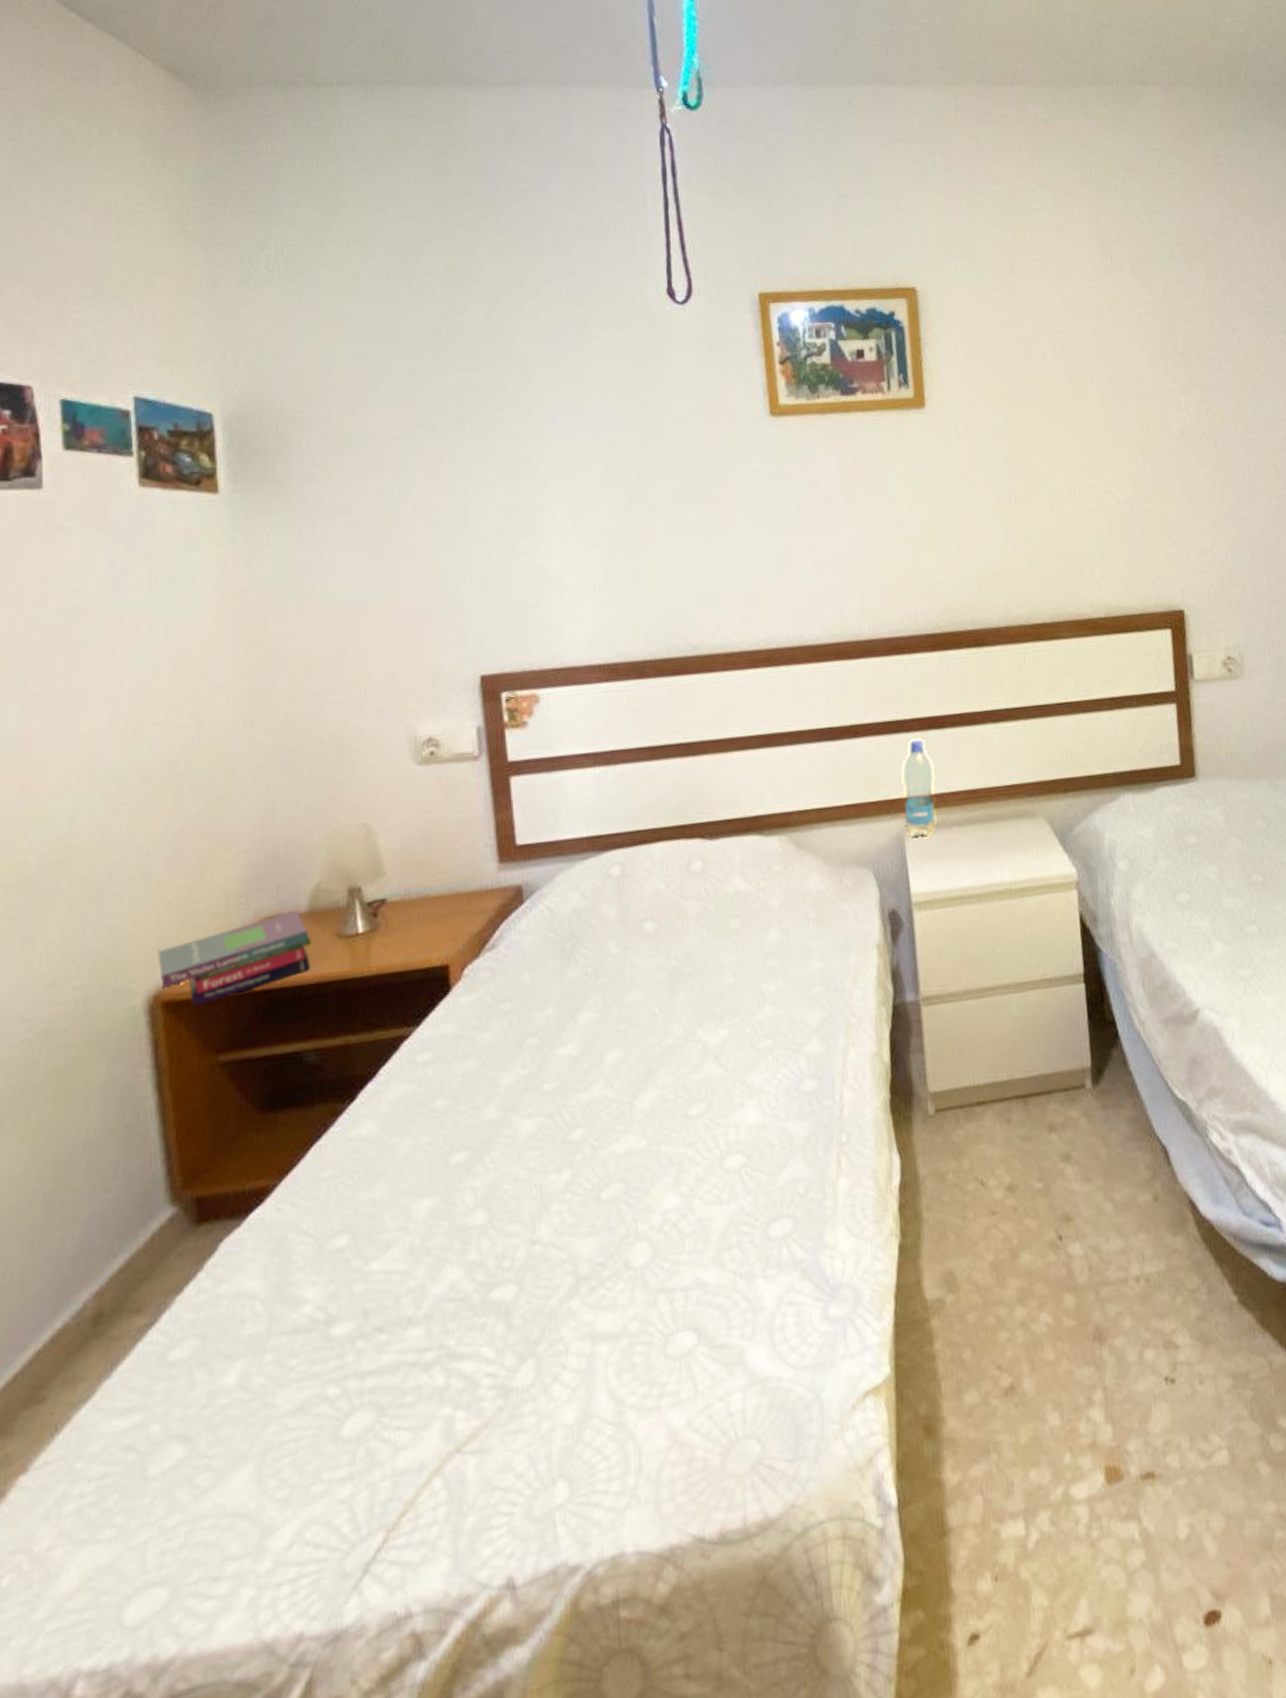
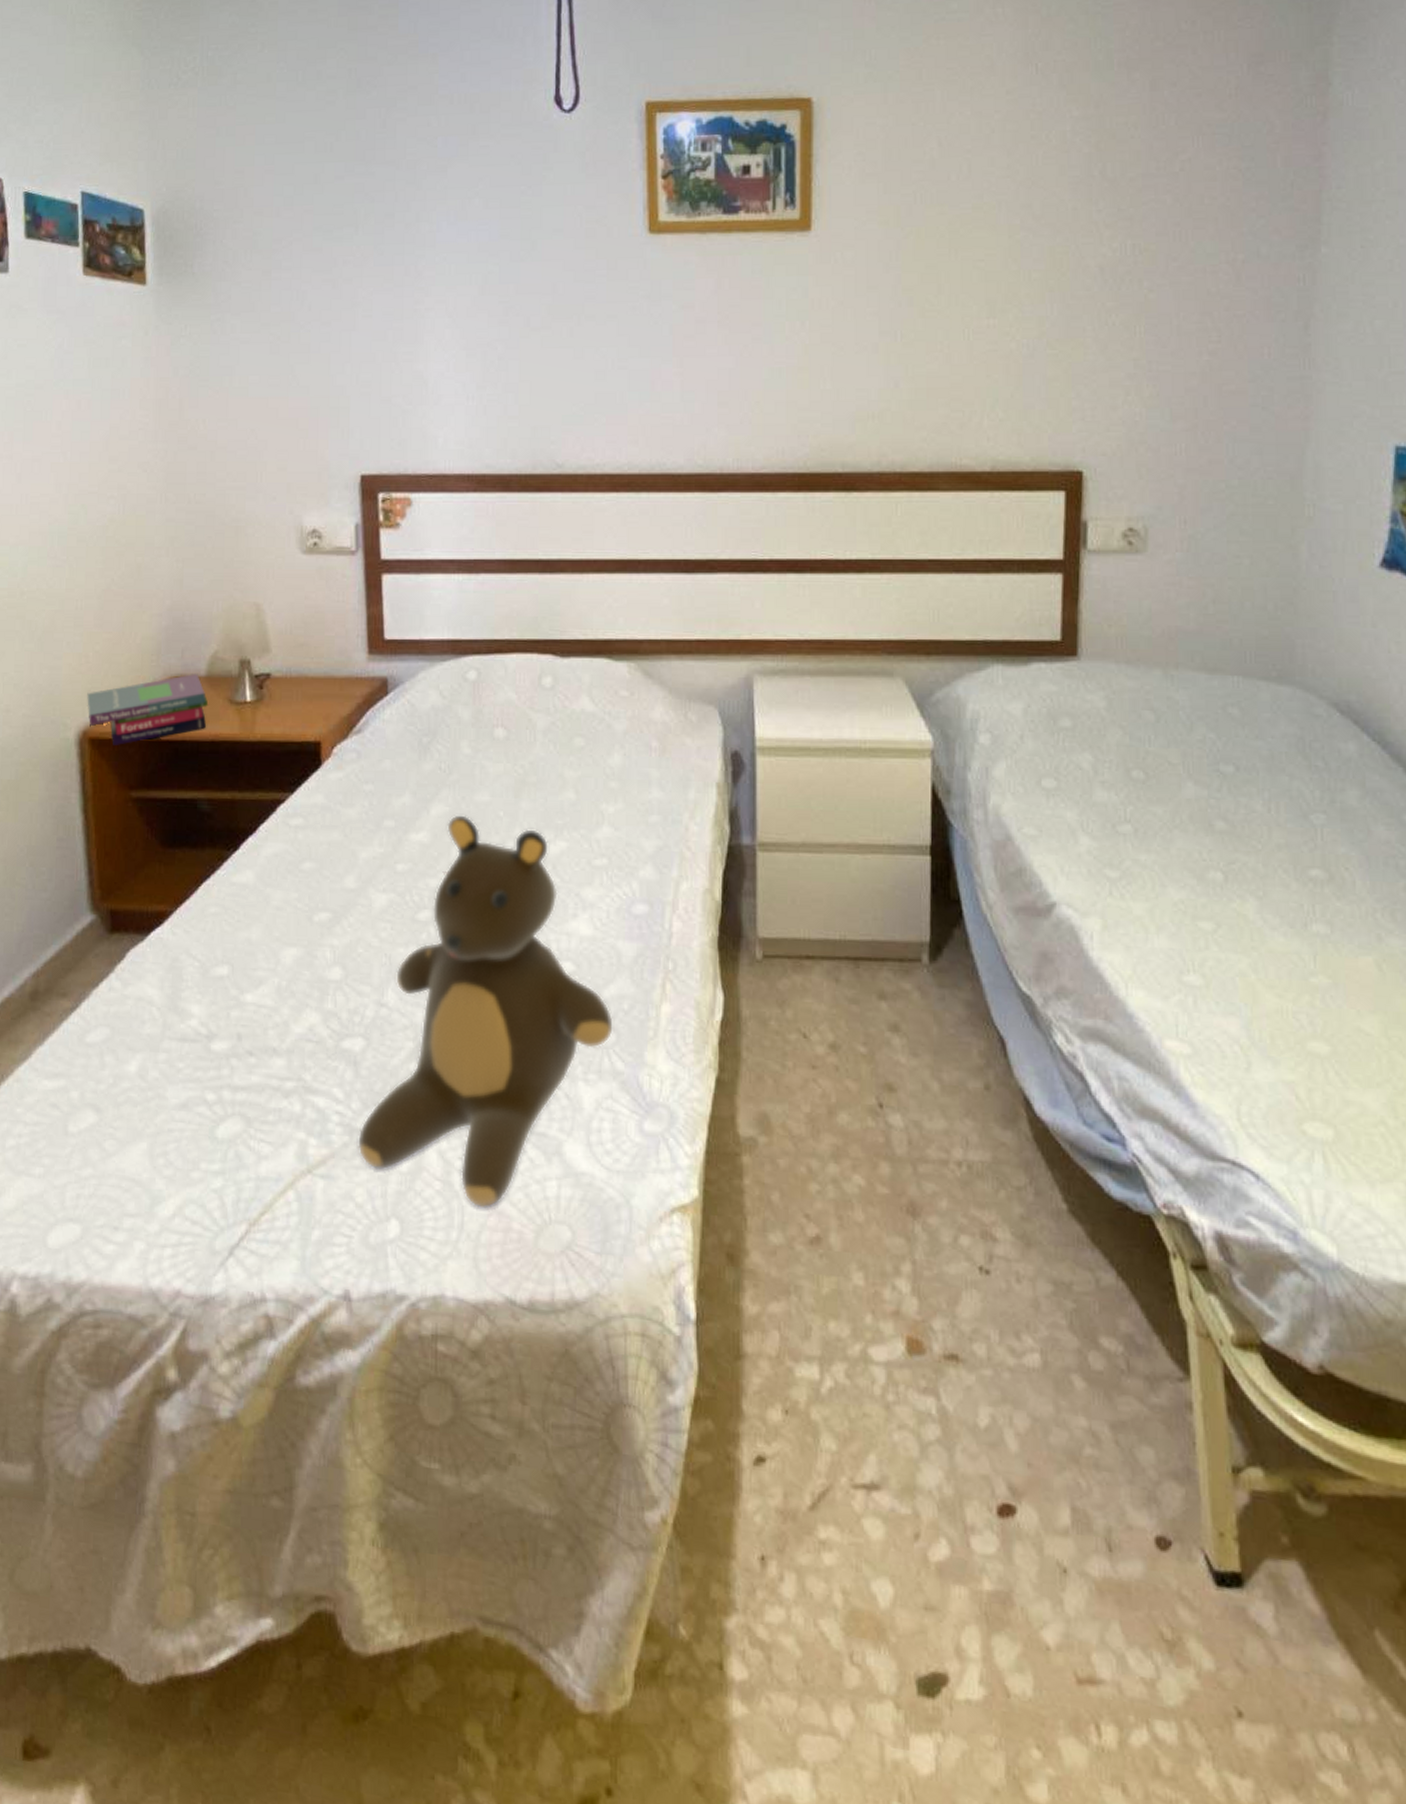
teddy bear: none [514,1019,790,1444] -> present [358,815,613,1209]
bottle: present [903,740,935,837] -> none [756,582,788,683]

